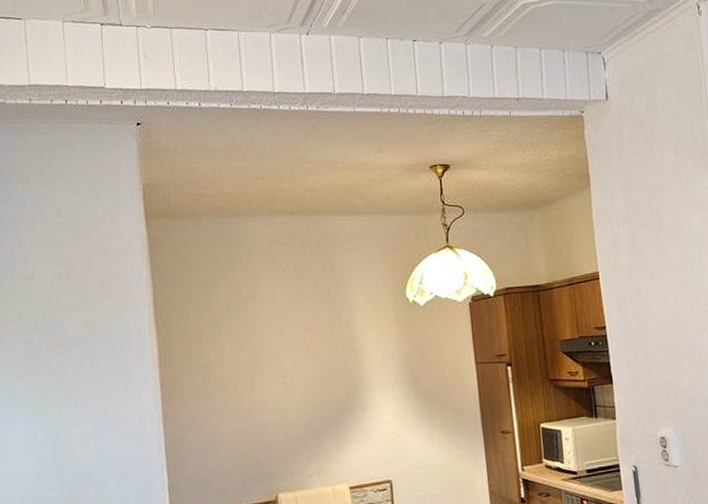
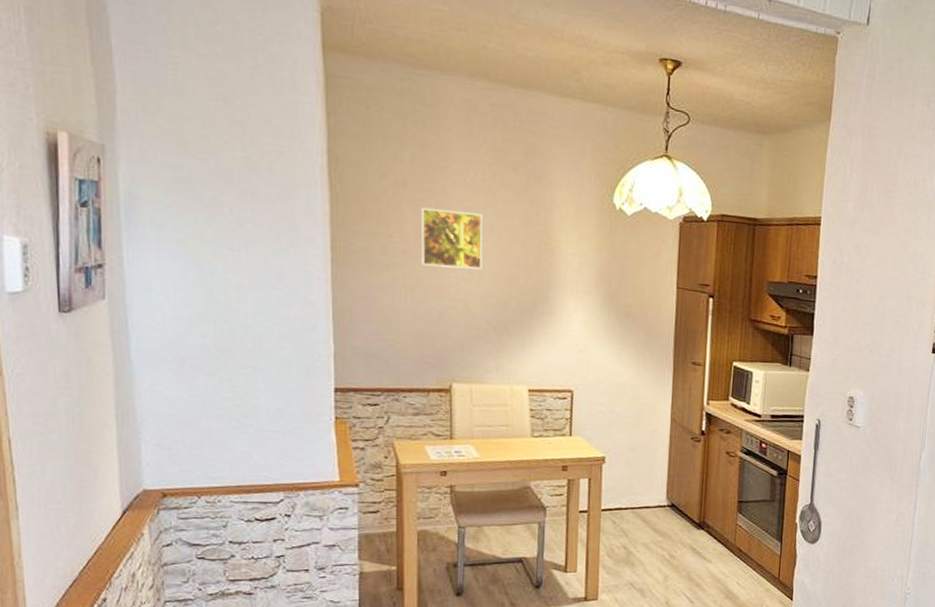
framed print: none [237,331,296,387] -> present [420,207,483,270]

